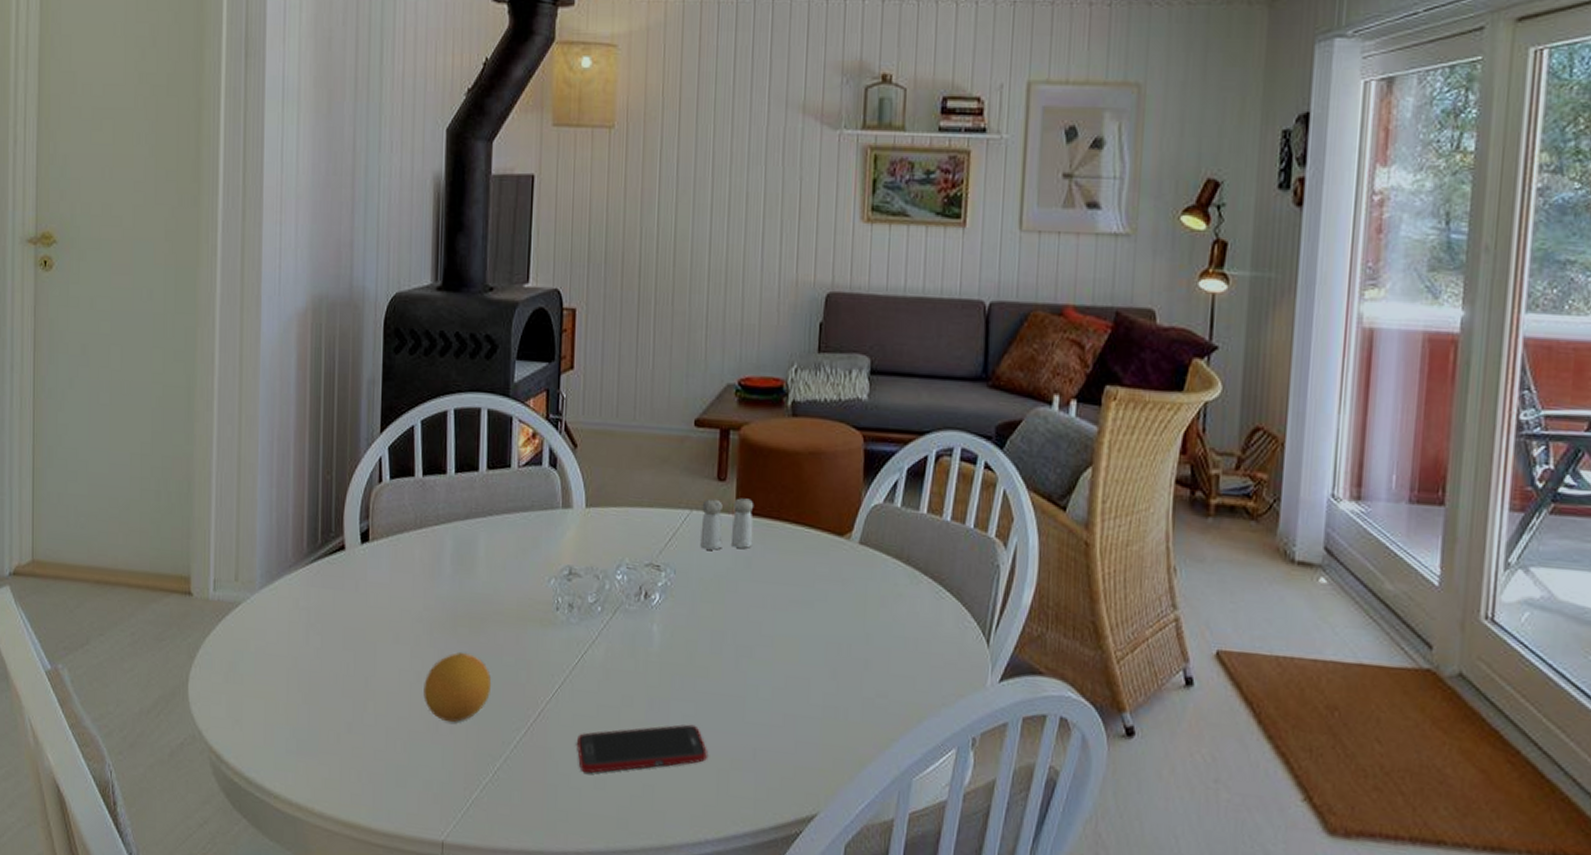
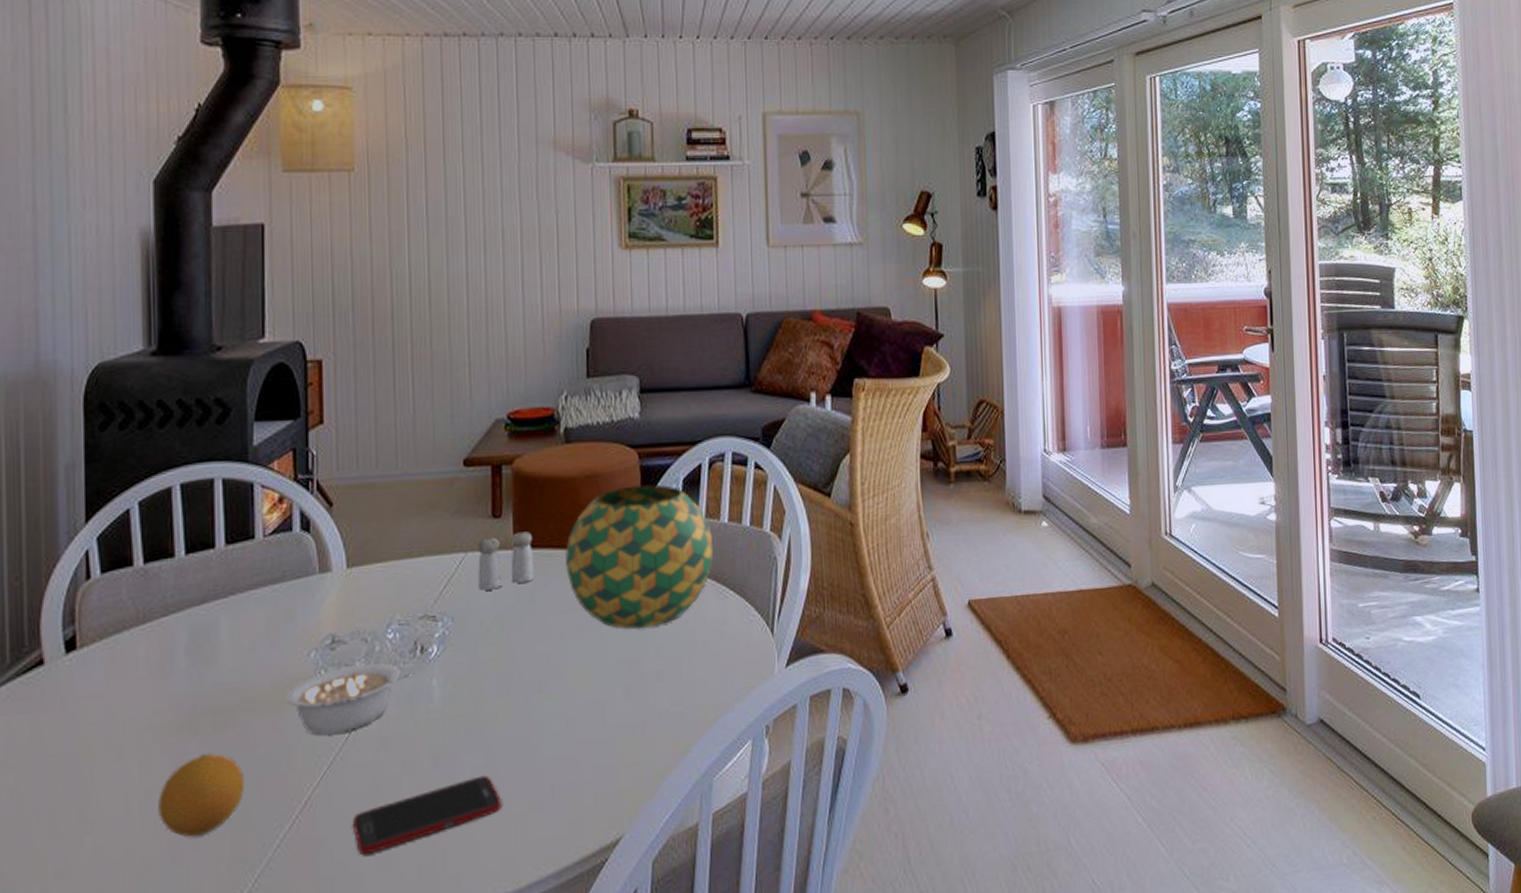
legume: none [528,597,638,658] -> present [285,663,415,735]
decorative ball: none [783,468,934,615] -> present [565,484,714,630]

